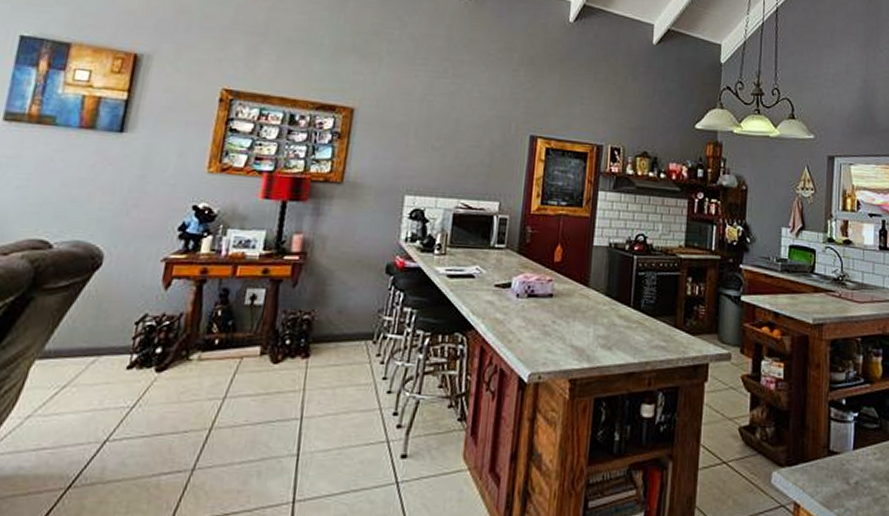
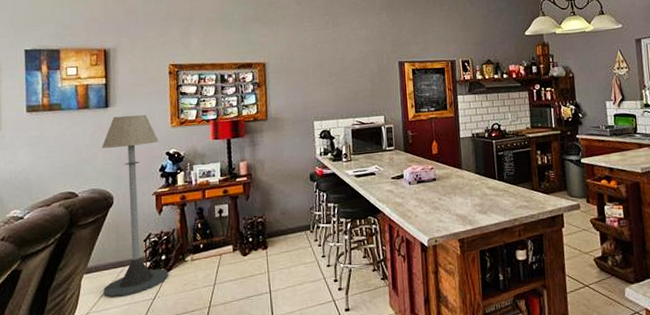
floor lamp: none [59,146,186,398] -> present [102,114,169,298]

